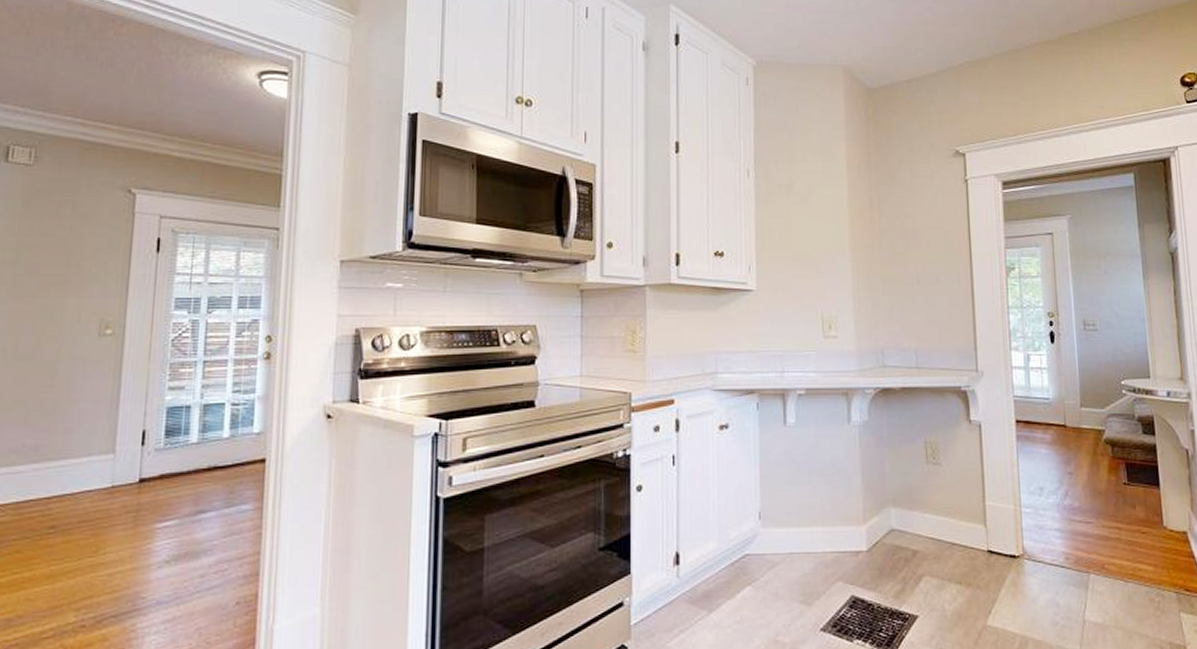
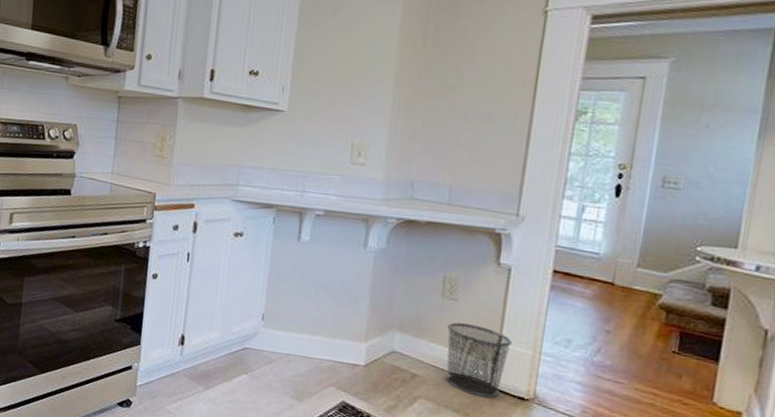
waste bin: none [936,487,995,562] -> present [445,322,512,398]

